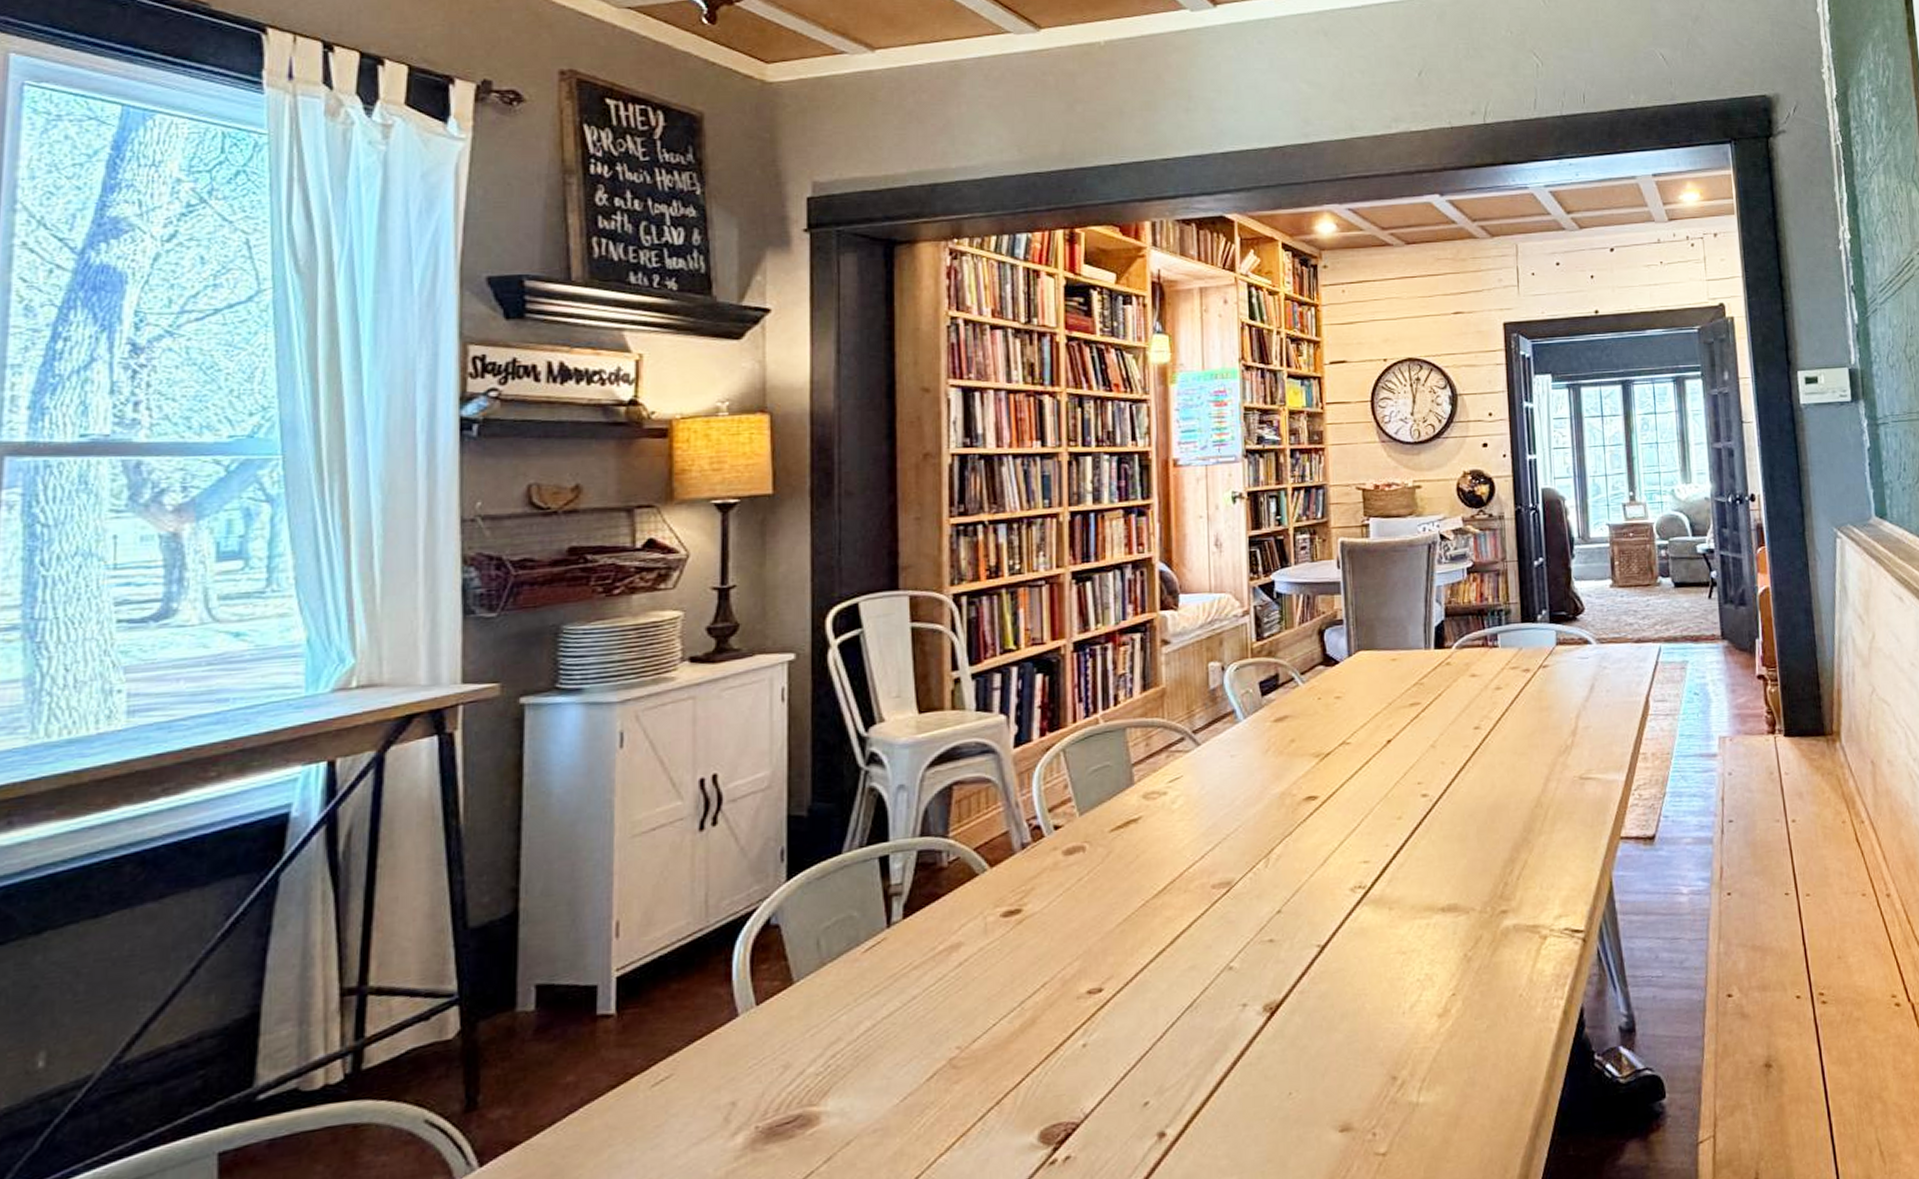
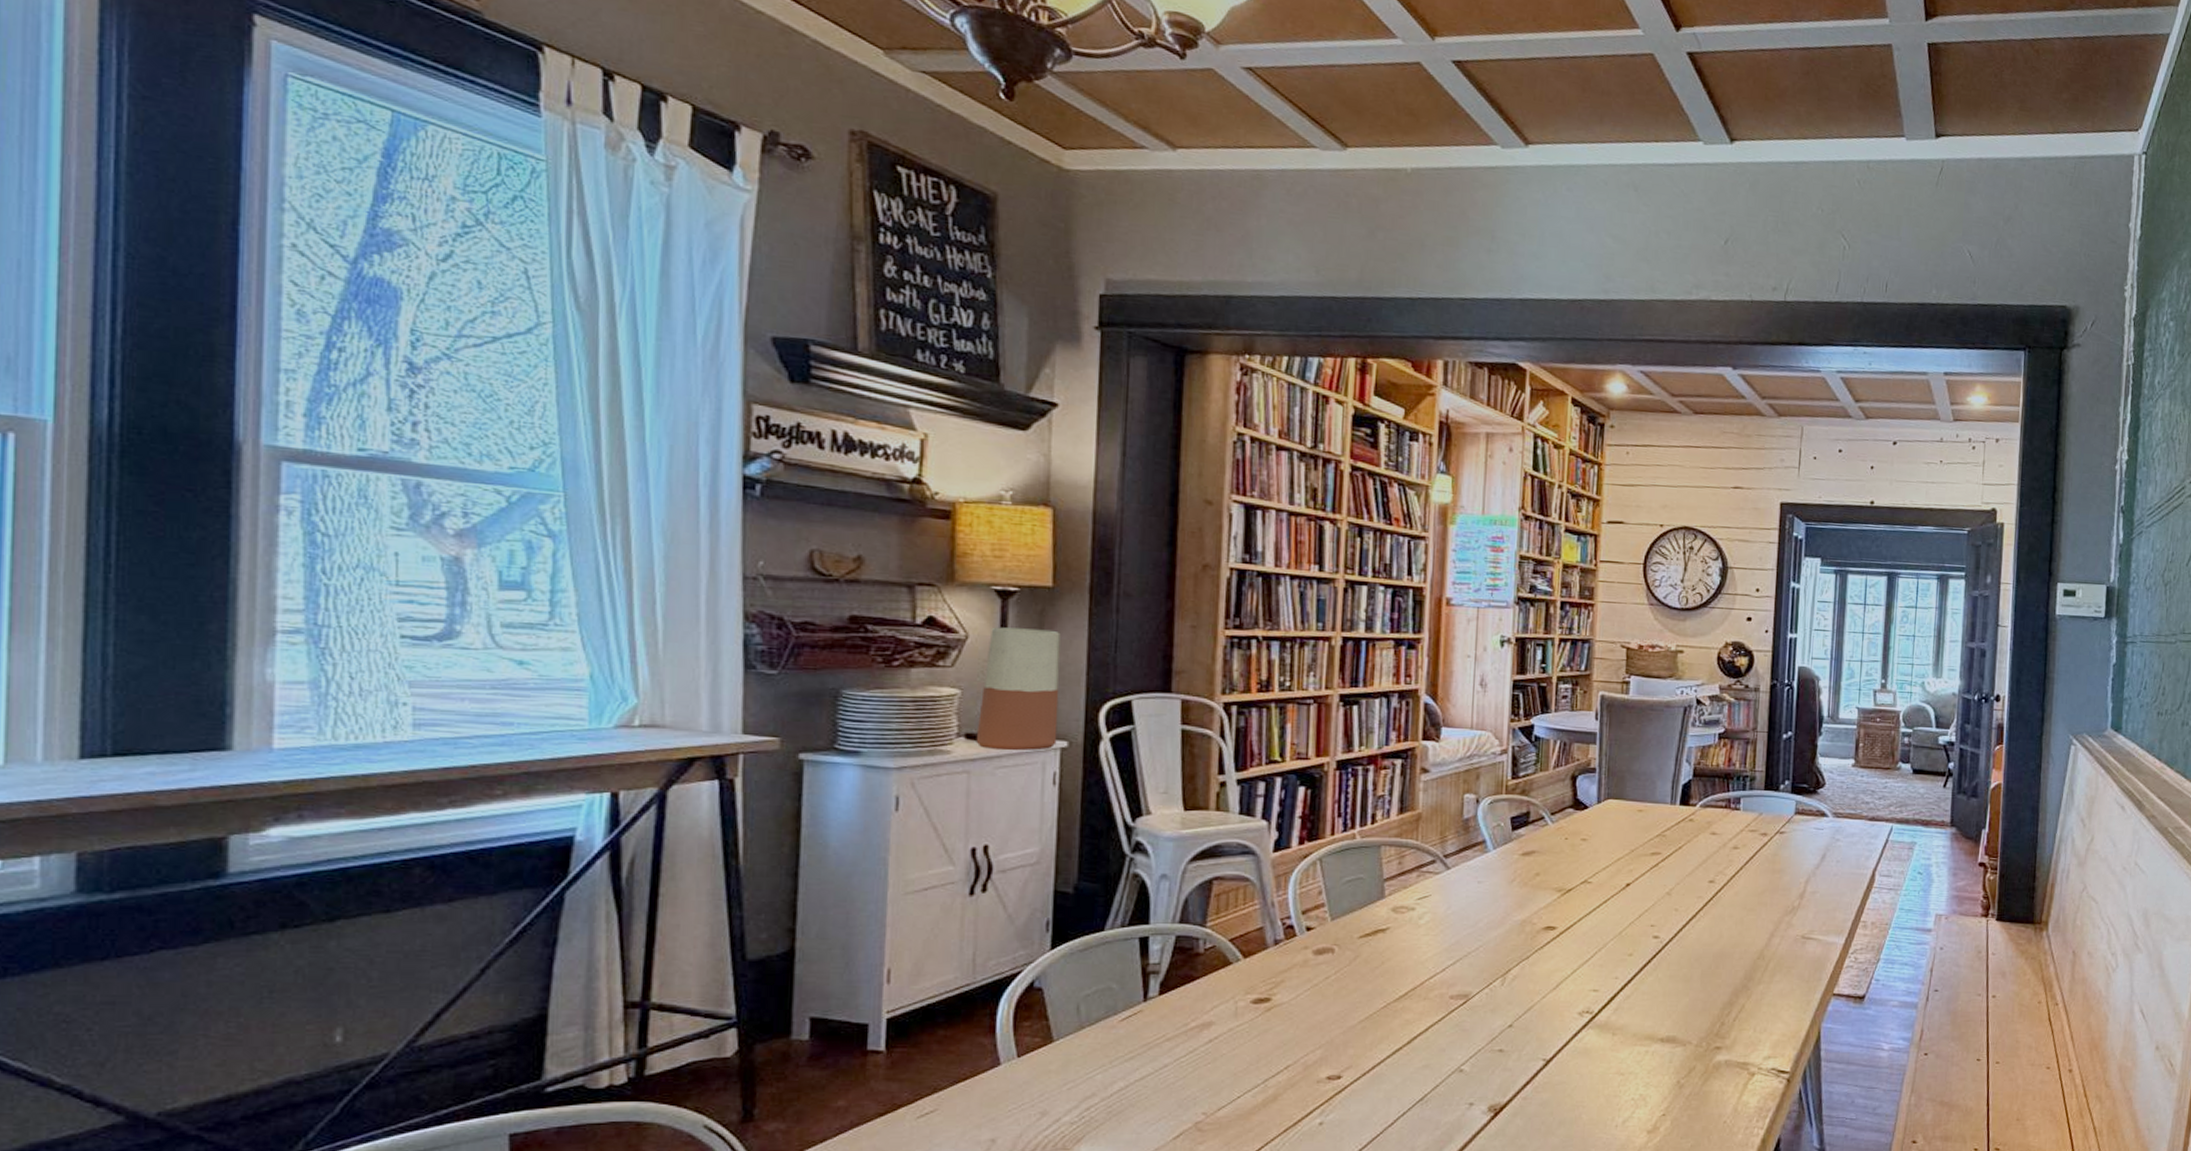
vase: none [700,539,784,671] -> present [976,627,1061,751]

